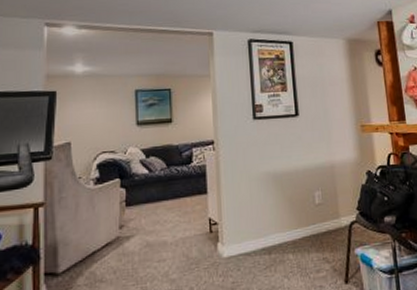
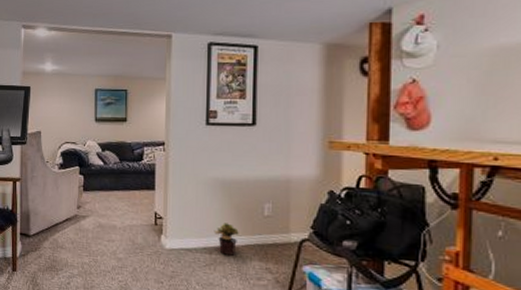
potted plant: none [270,217,295,252] -> present [214,223,239,256]

